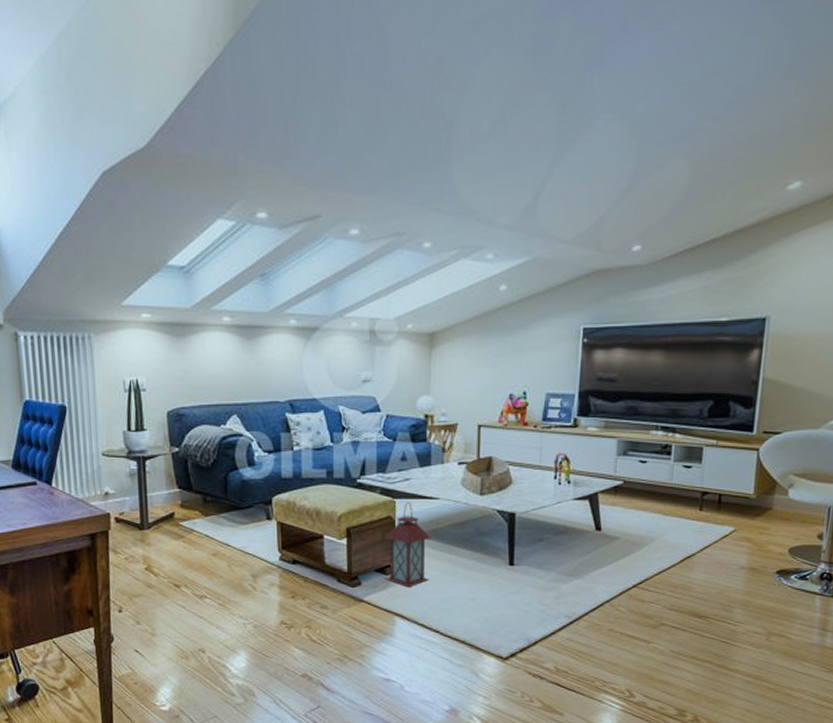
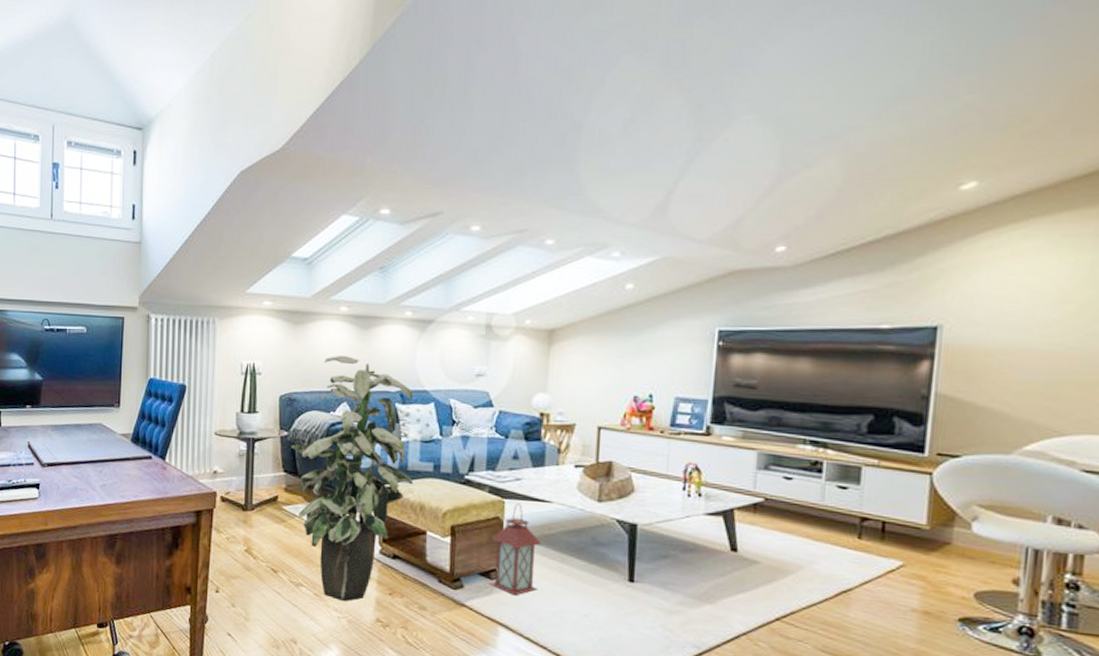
indoor plant: none [183,368,308,609] -> present [290,356,414,602]

